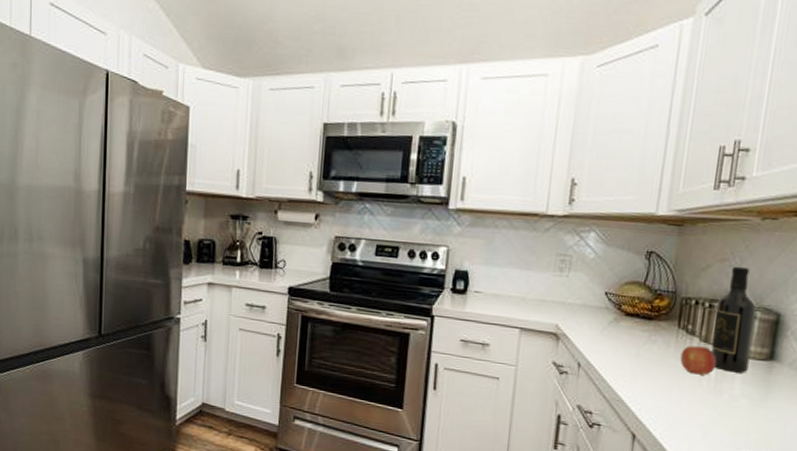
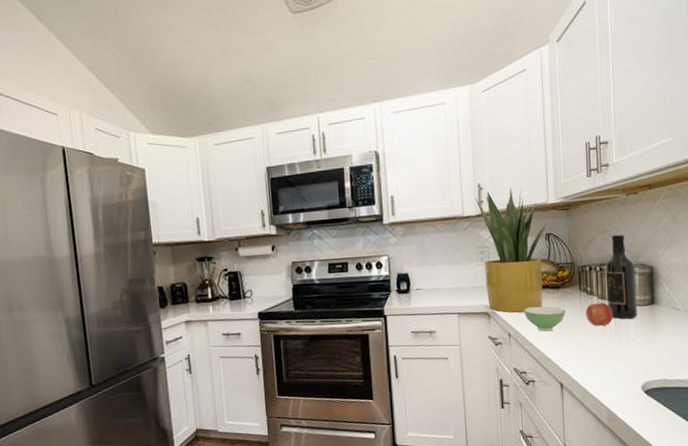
planter: none [559,188,657,340] -> present [475,188,551,313]
bowl: none [601,335,656,370] -> present [523,306,566,332]

